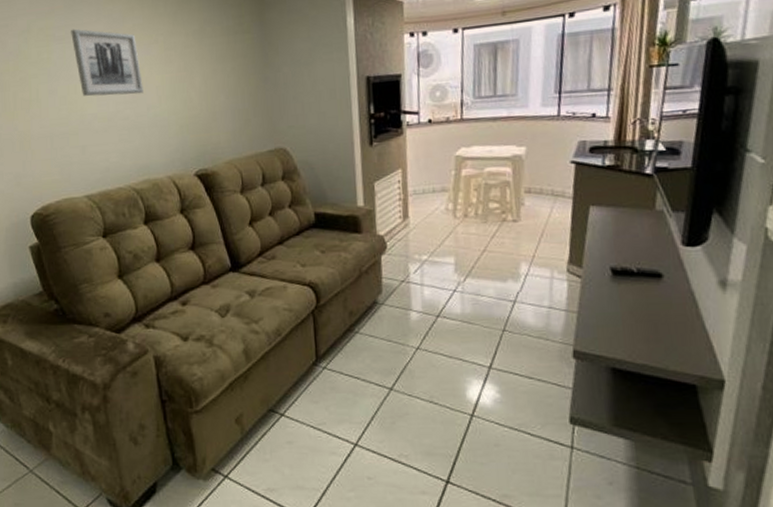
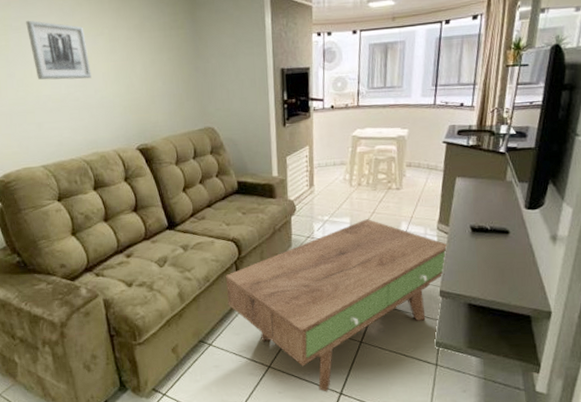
coffee table: none [300,259,583,480] -> present [225,219,449,392]

